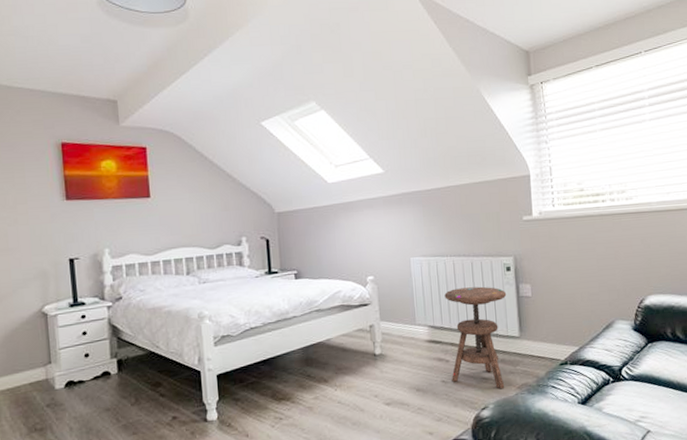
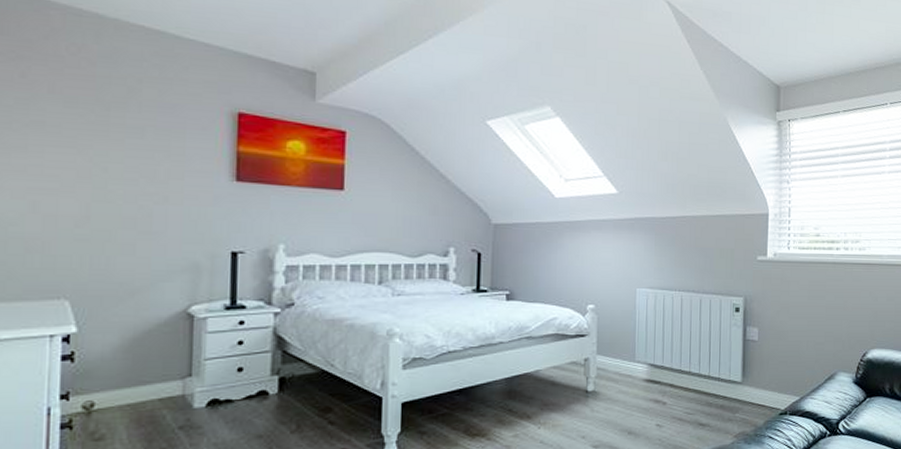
side table: present [444,286,507,390] -> none [667,326,733,437]

